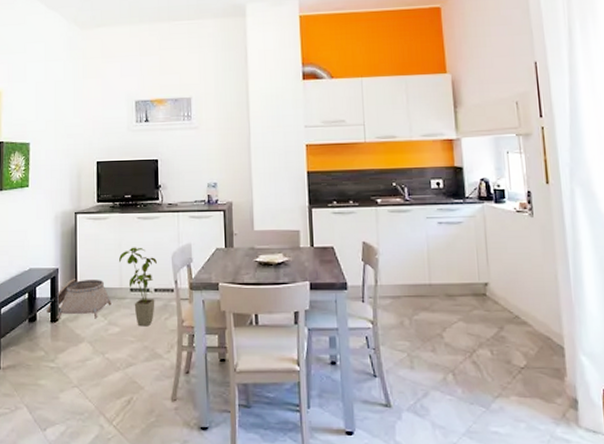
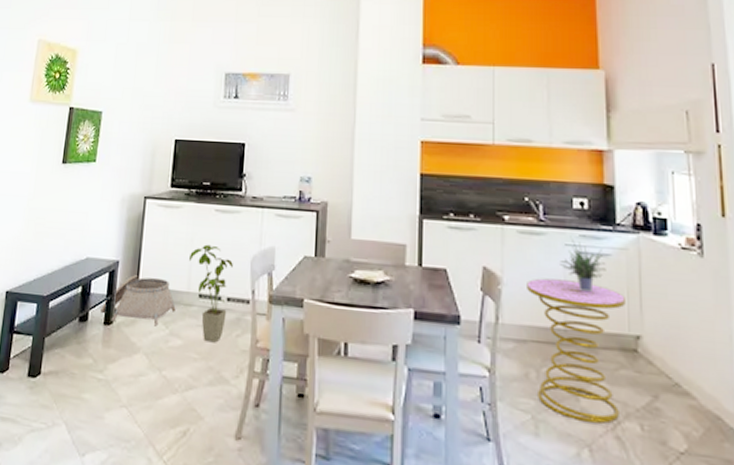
side table: none [398,245,475,354] -> present [527,278,625,424]
potted plant: none [423,210,460,254] -> present [560,236,606,293]

